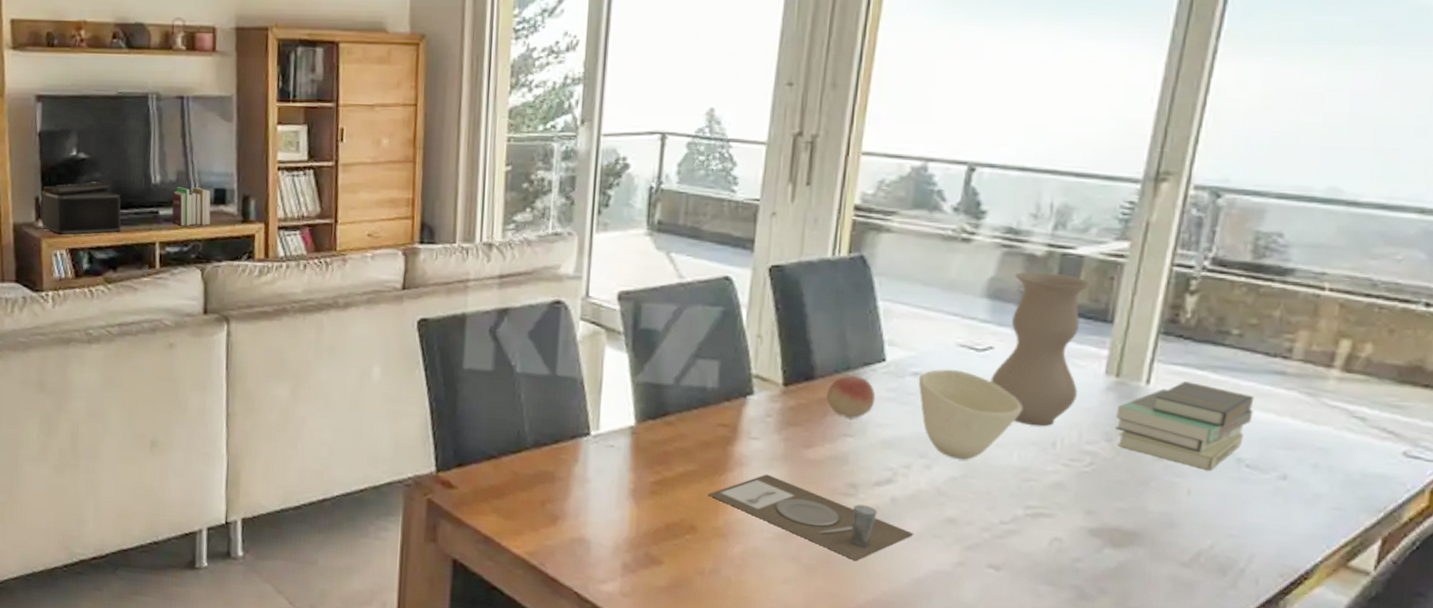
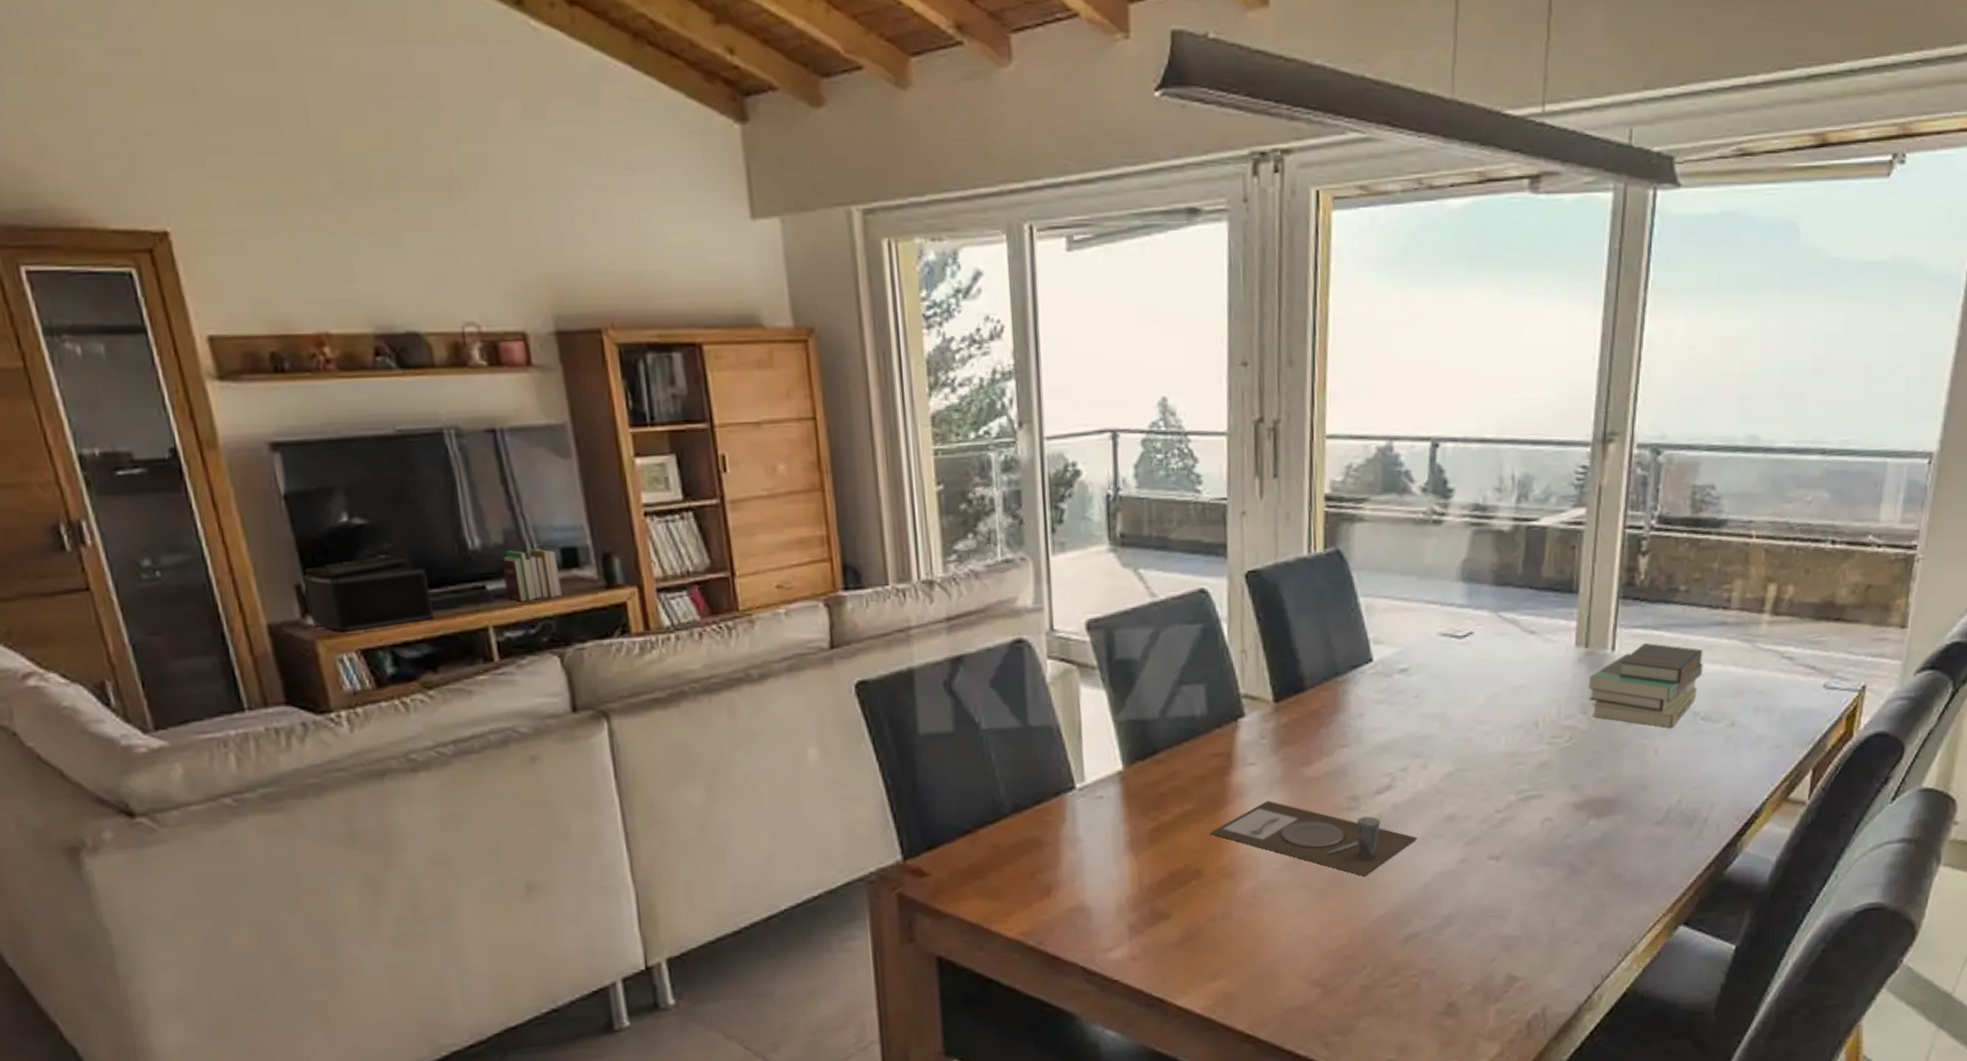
fruit: present [825,375,876,418] -> none [1318,680,1367,727]
bowl: present [918,369,1022,459] -> none [1406,660,1505,753]
vase: present [990,271,1093,426] -> none [1473,548,1557,708]

